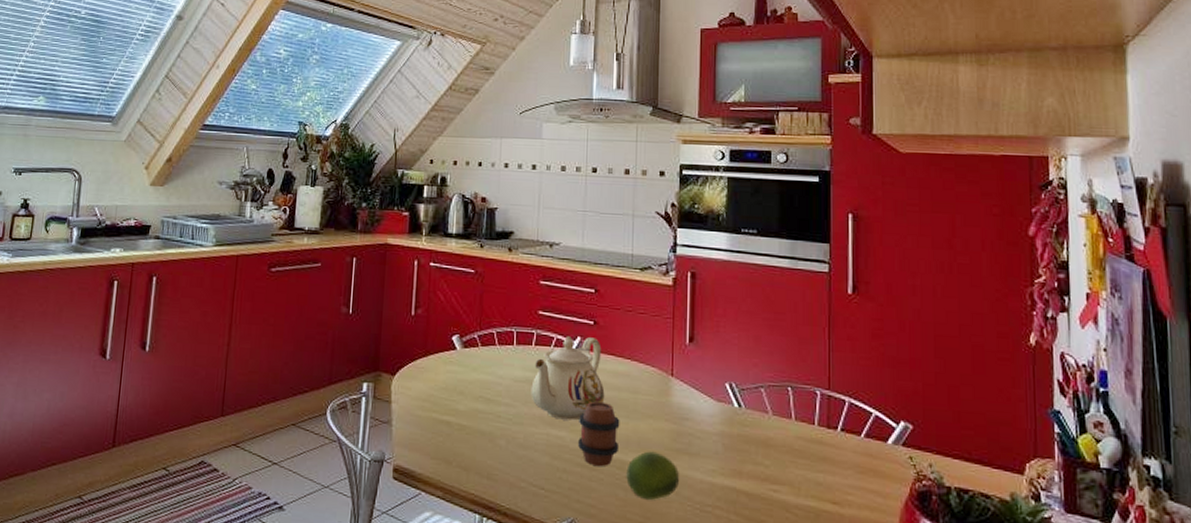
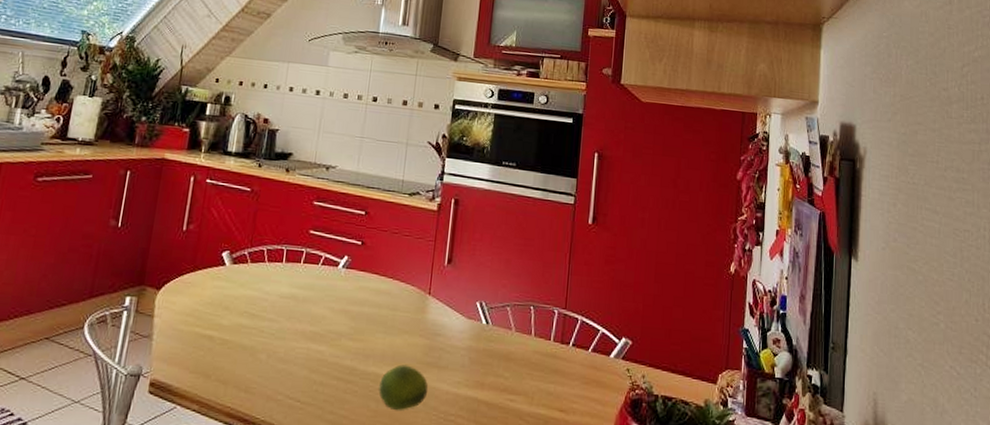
teapot: present [531,336,605,421] -> none [295,255,367,336]
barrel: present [578,401,620,466] -> none [336,317,378,379]

